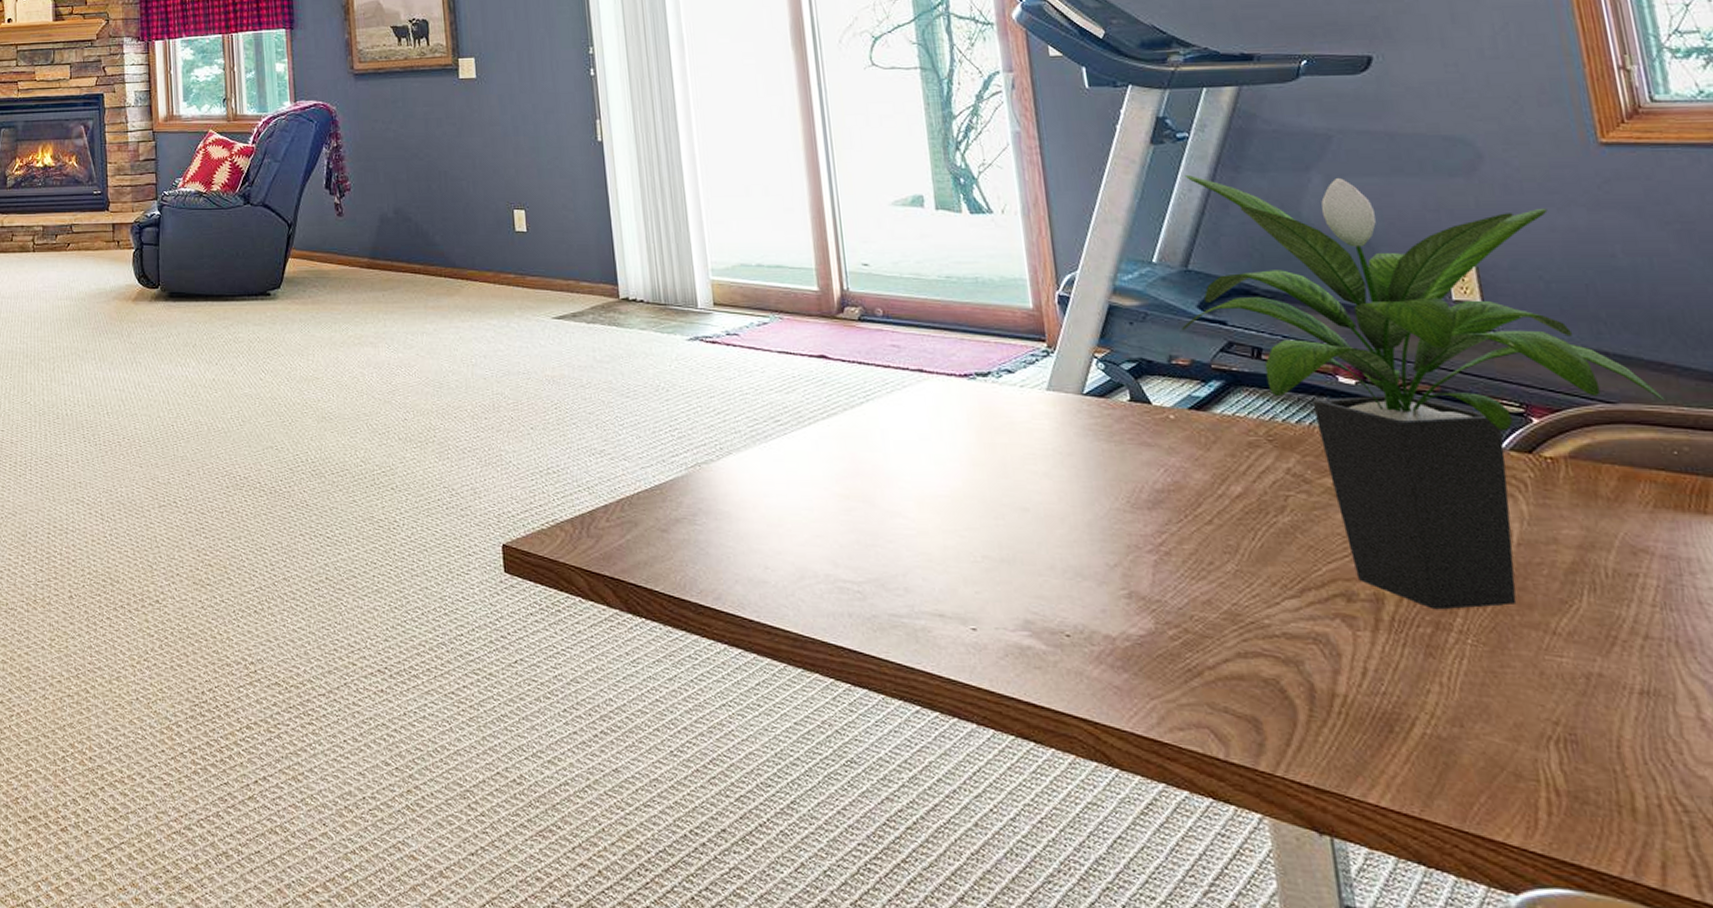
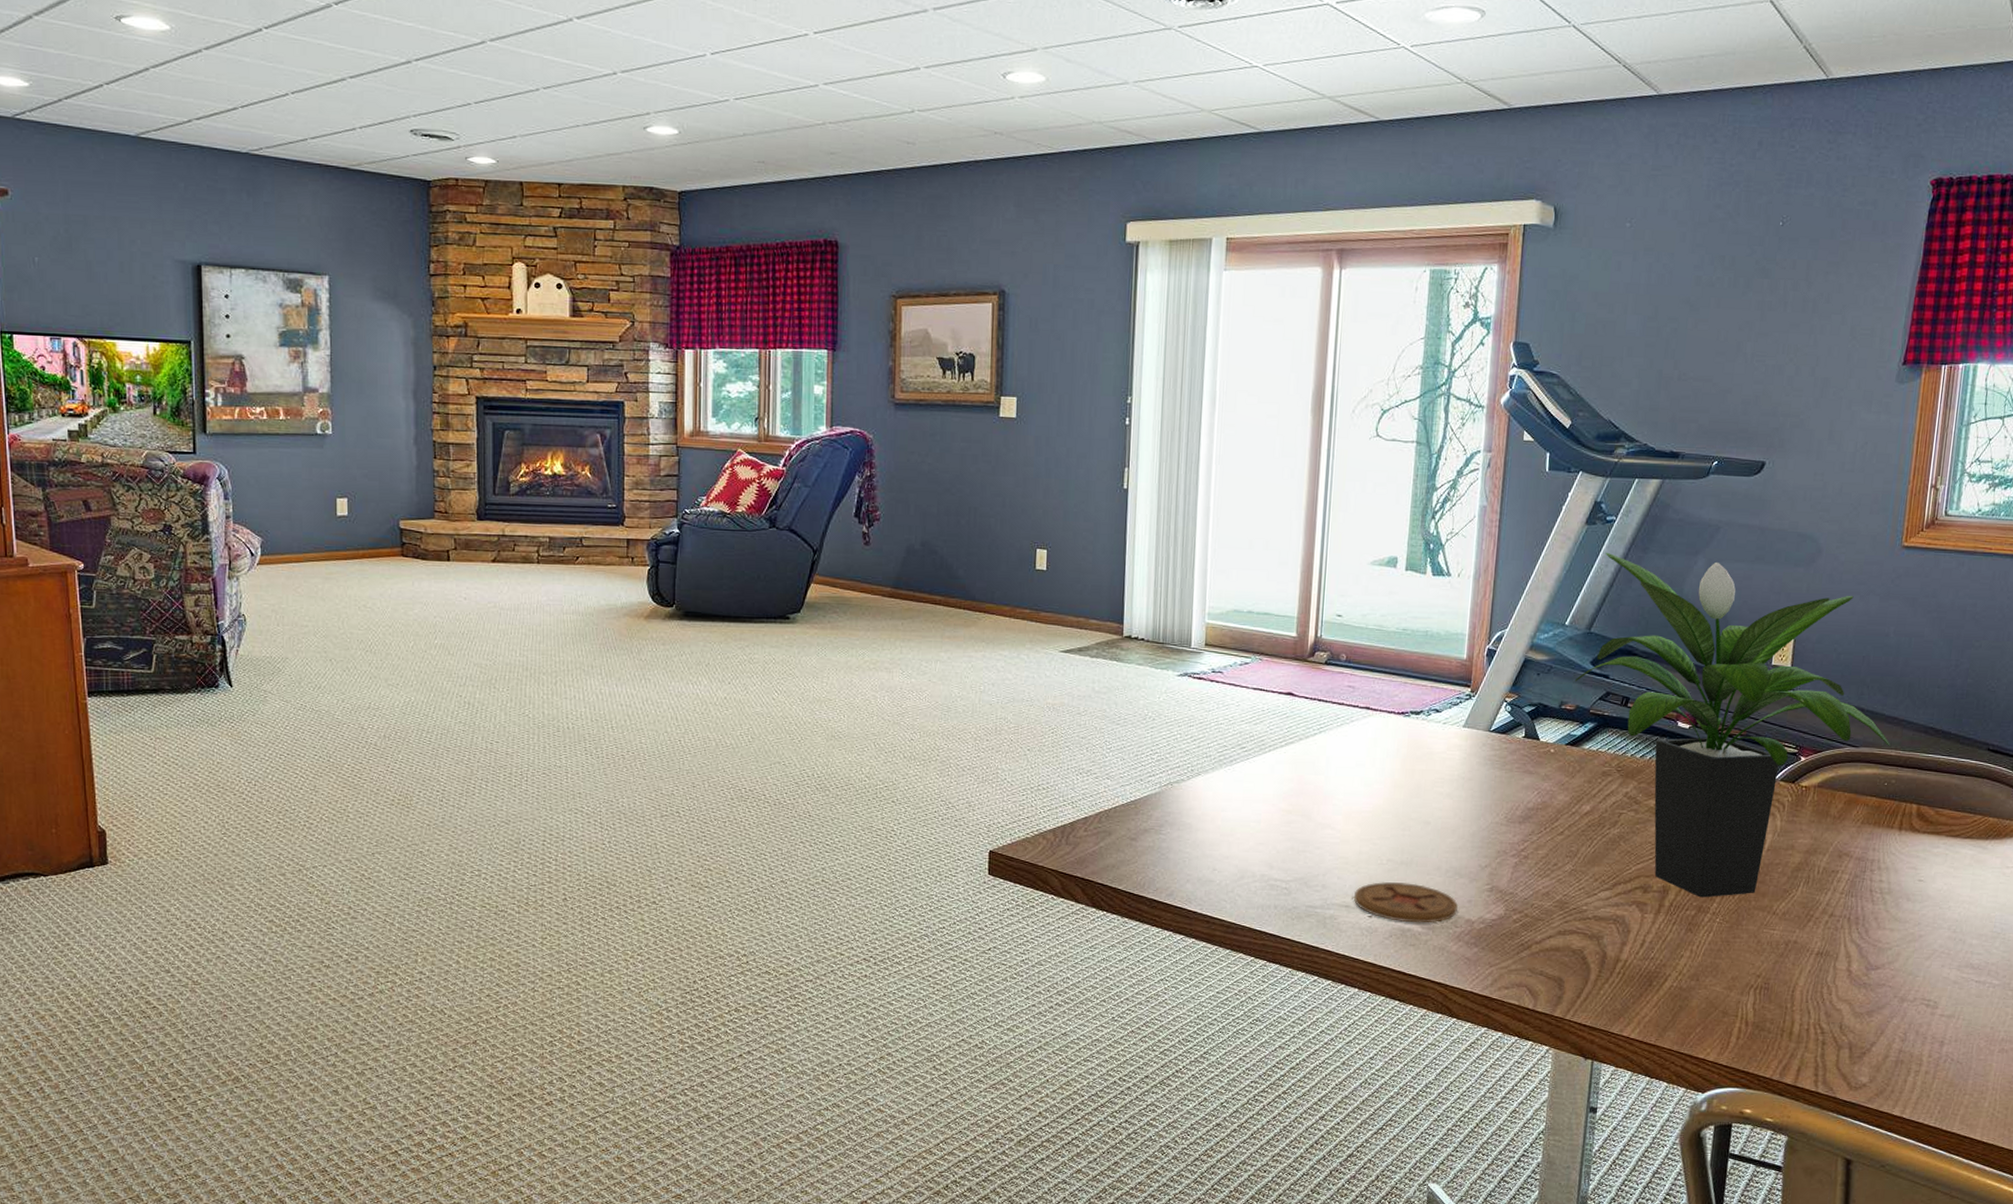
coaster: none [948,585,1091,639] -> present [1354,882,1459,923]

